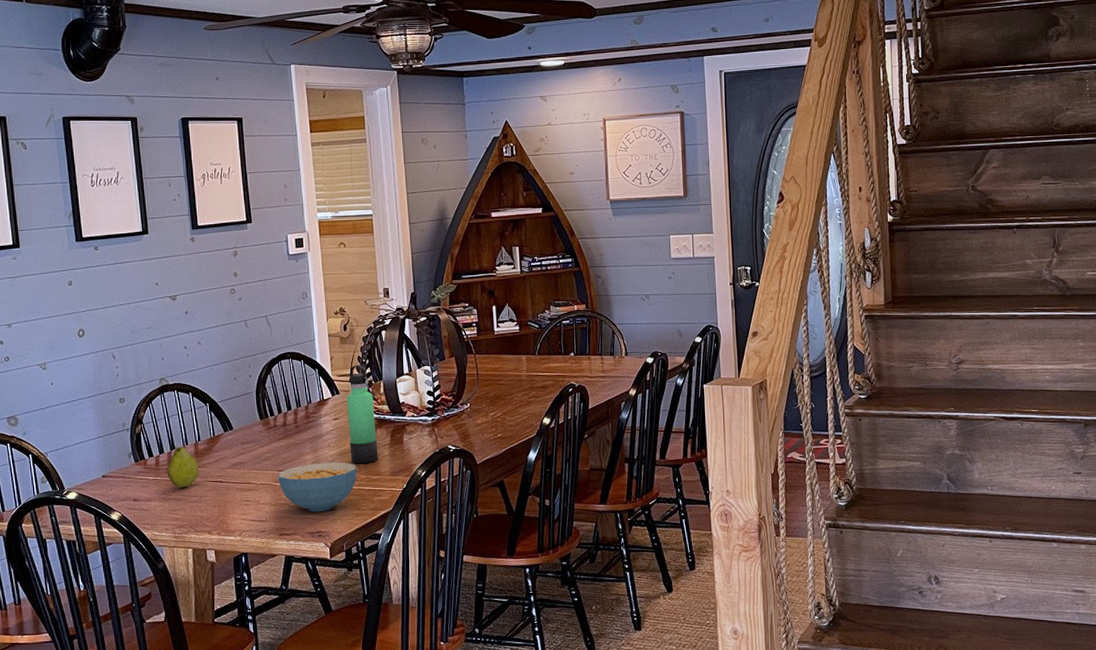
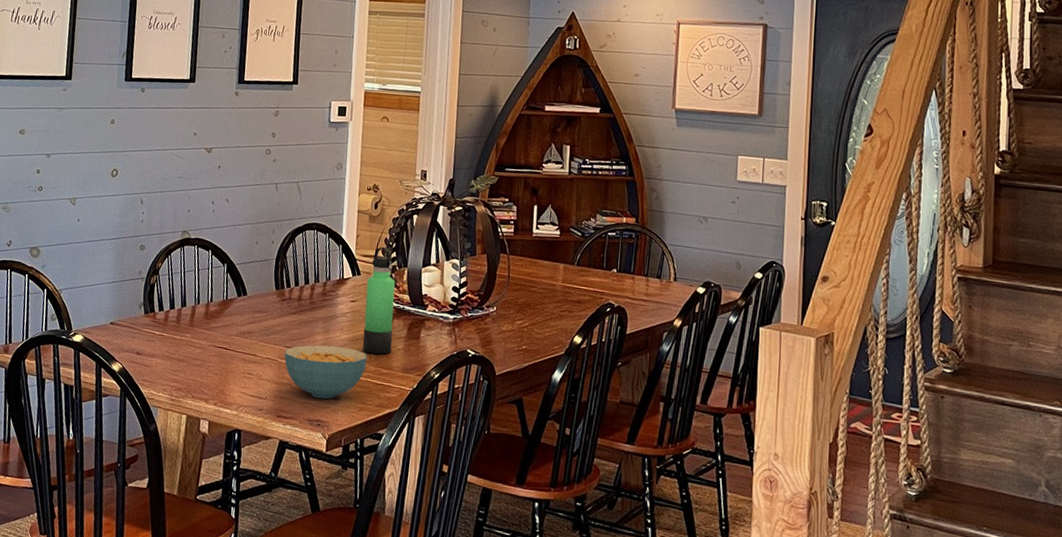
fruit: present [167,445,199,488] -> none [174,303,207,349]

